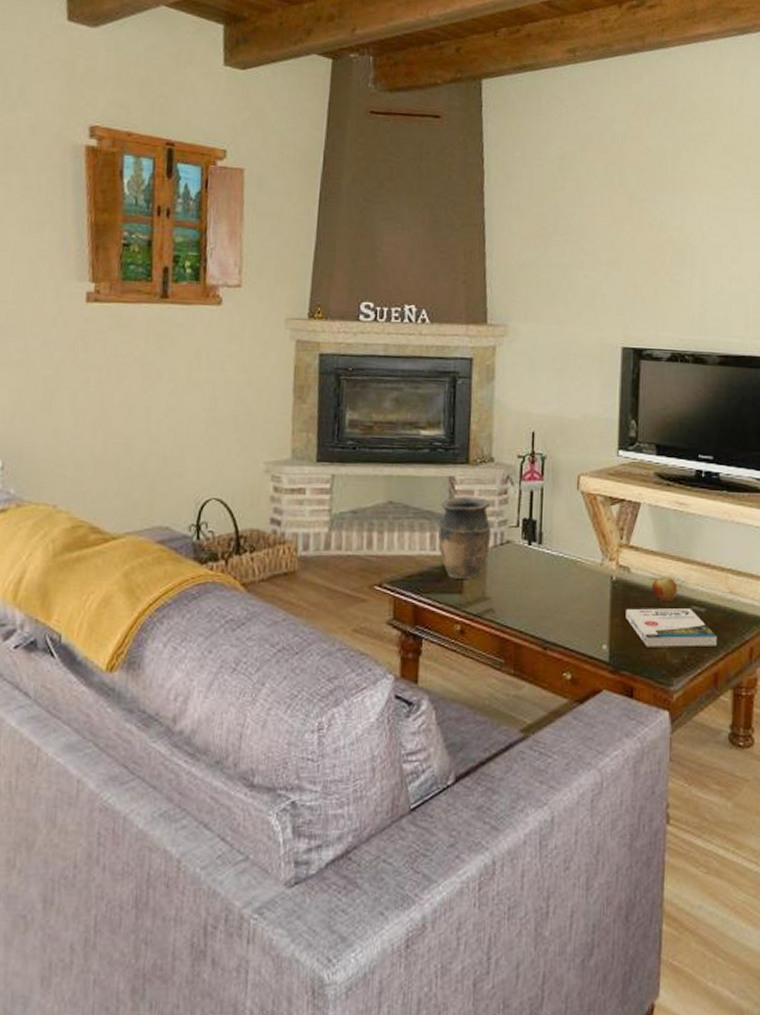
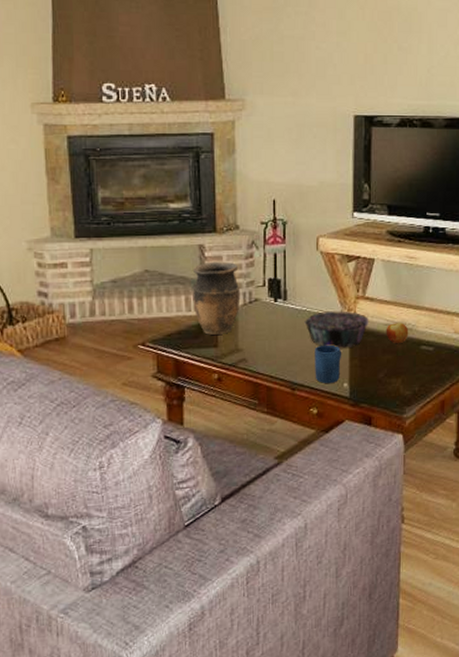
decorative bowl: none [560,559,632,603] -> present [304,311,368,348]
mug: none [570,598,601,645] -> present [315,344,341,384]
book: present [626,608,717,647] -> none [363,348,443,383]

